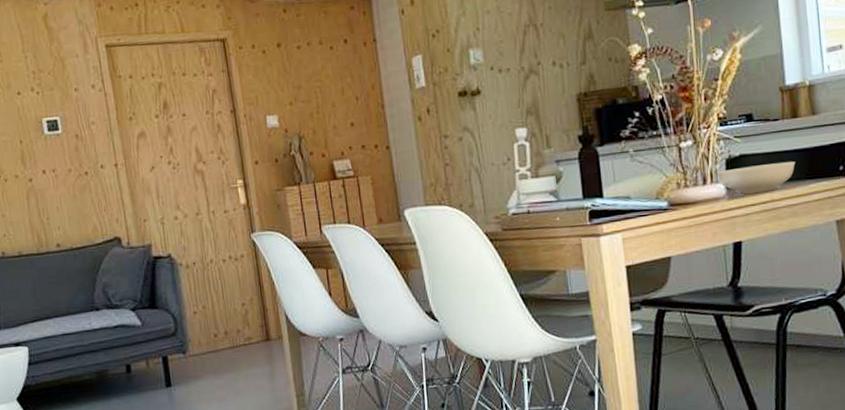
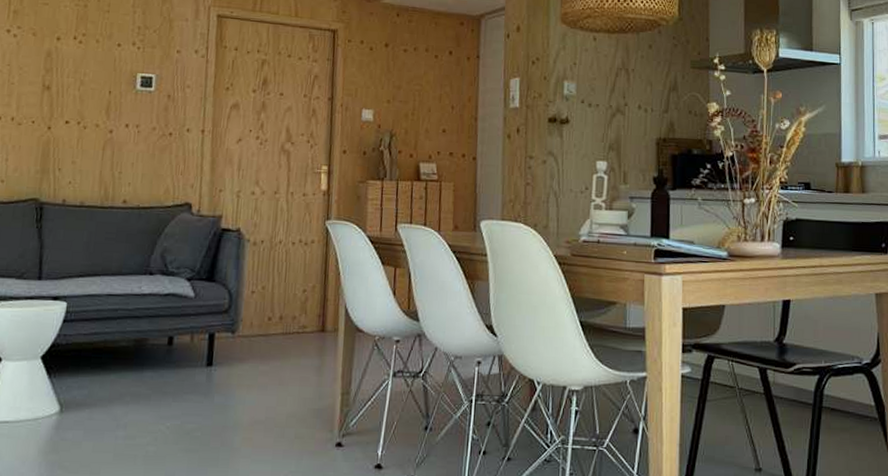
bowl: present [717,161,796,194] -> none [775,230,844,257]

